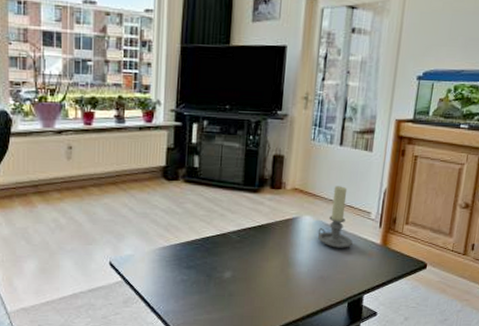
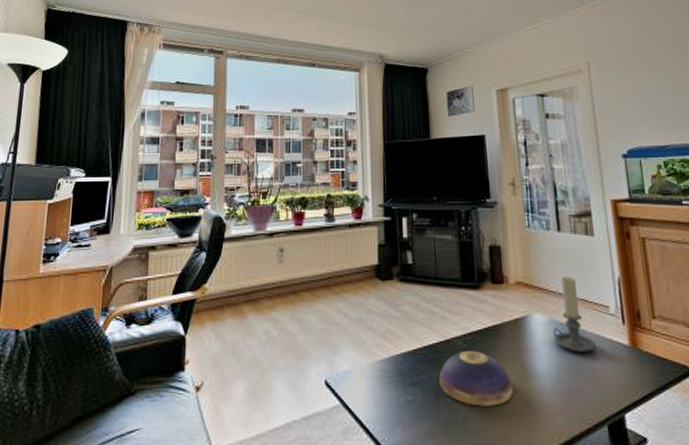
decorative bowl: none [212,242,275,286] -> present [439,350,513,407]

